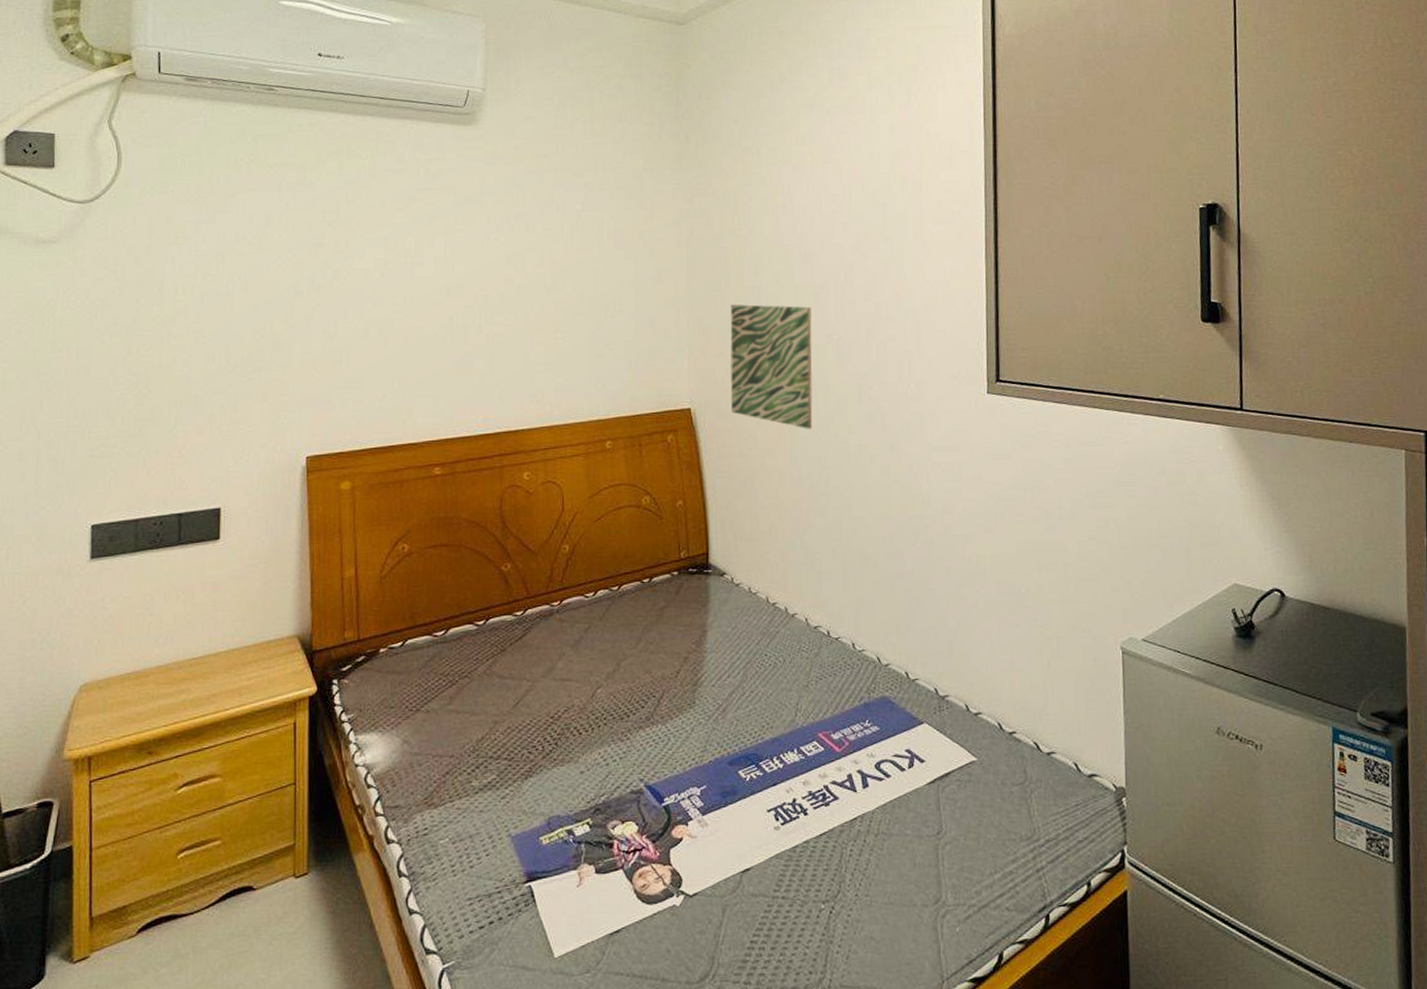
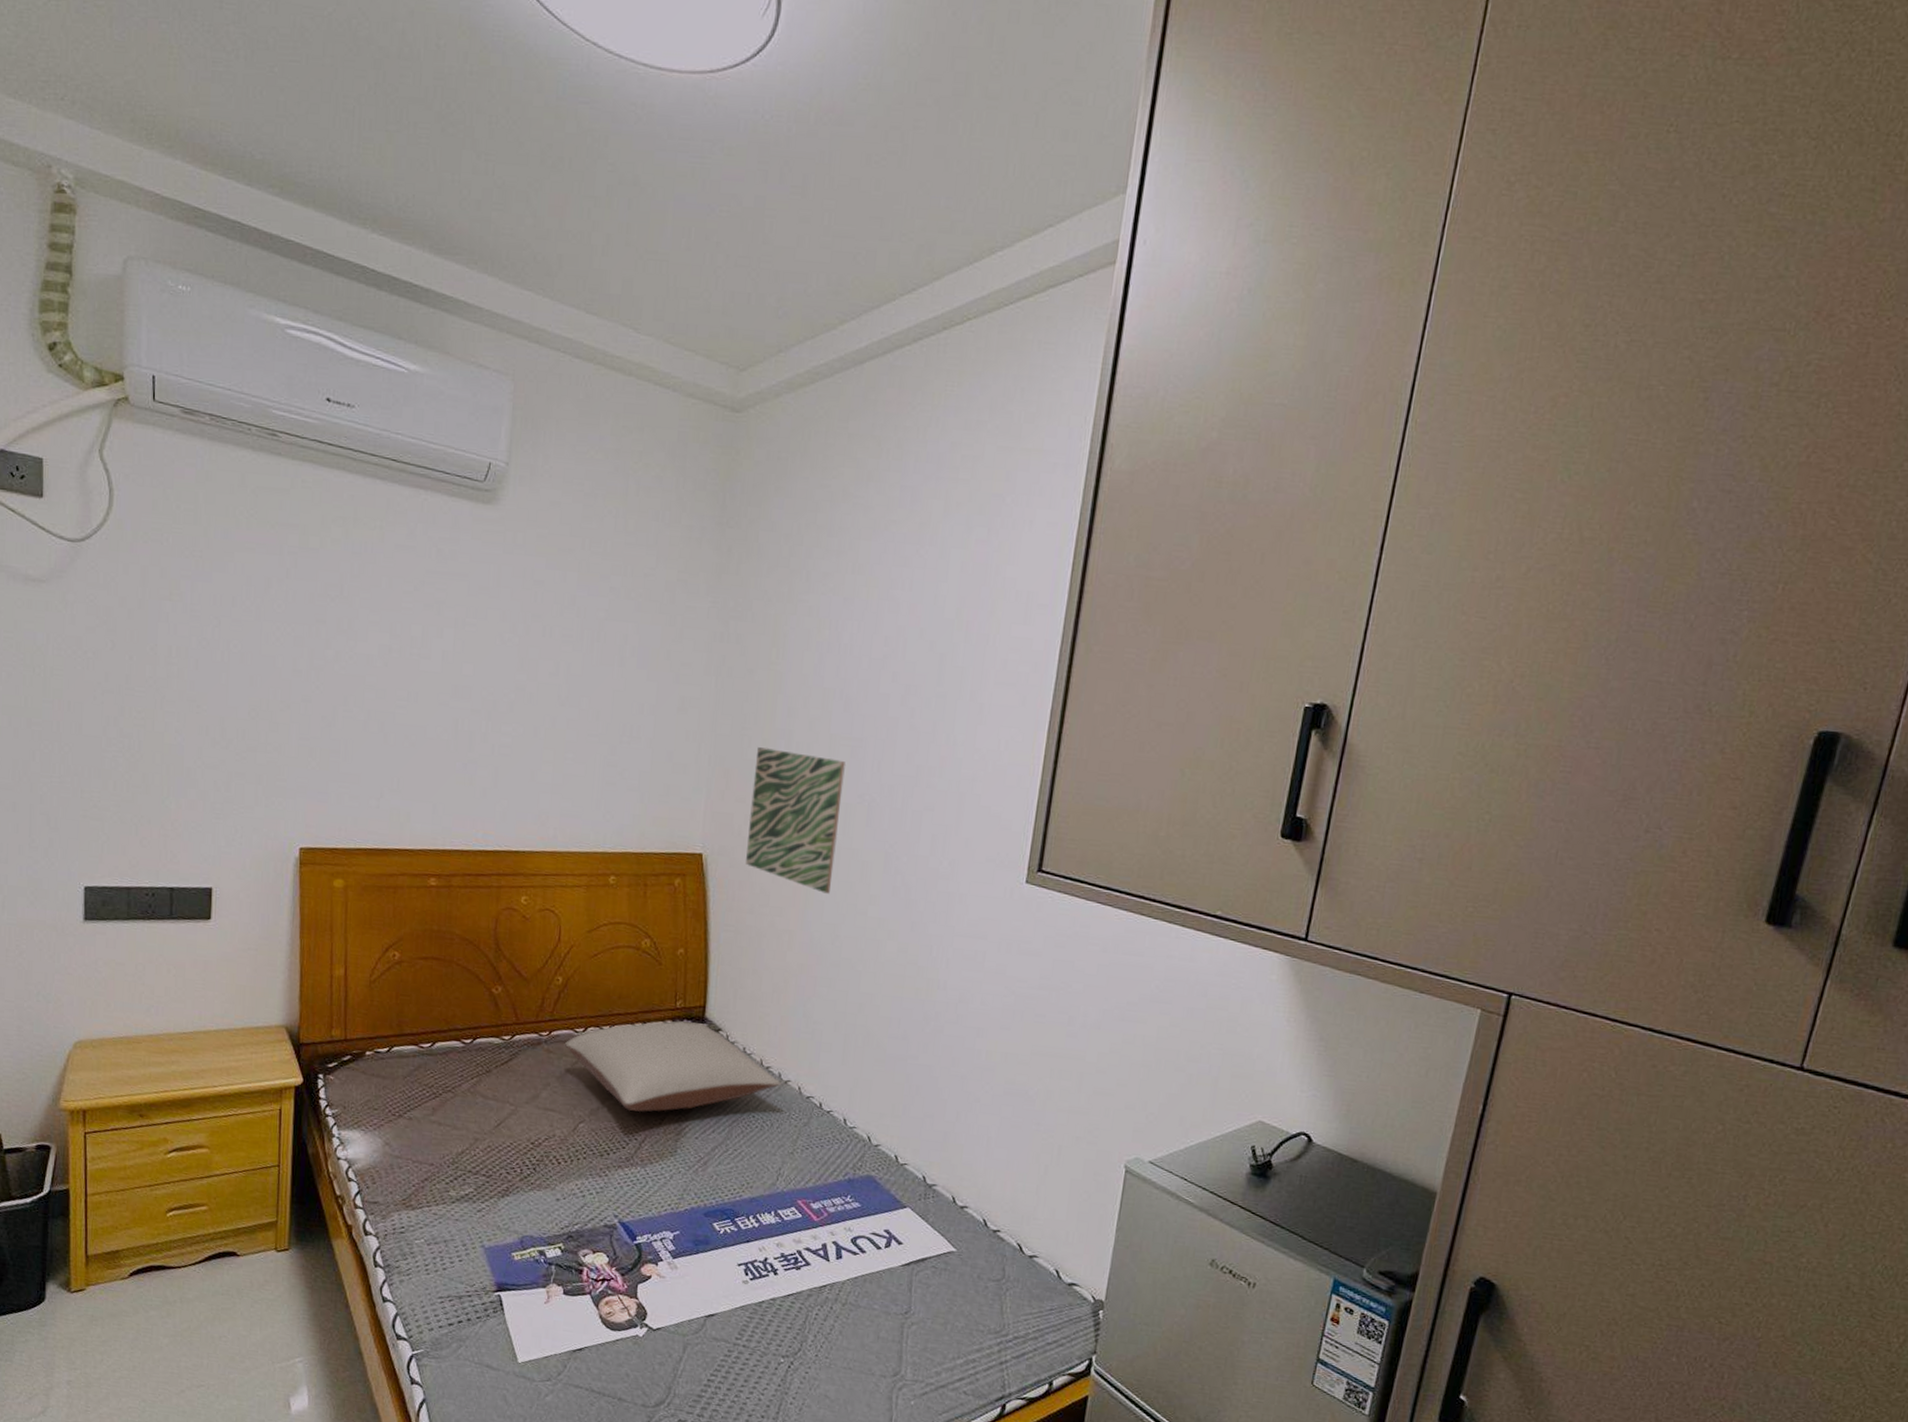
pillow: none [577,569,788,669] -> present [565,1021,781,1113]

